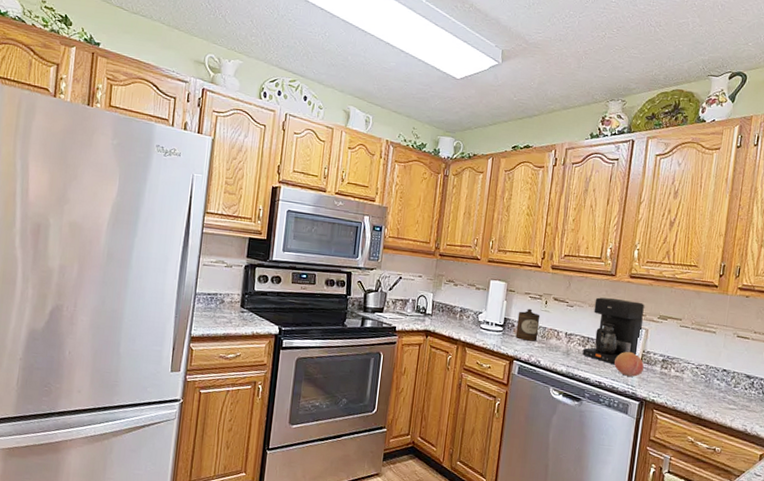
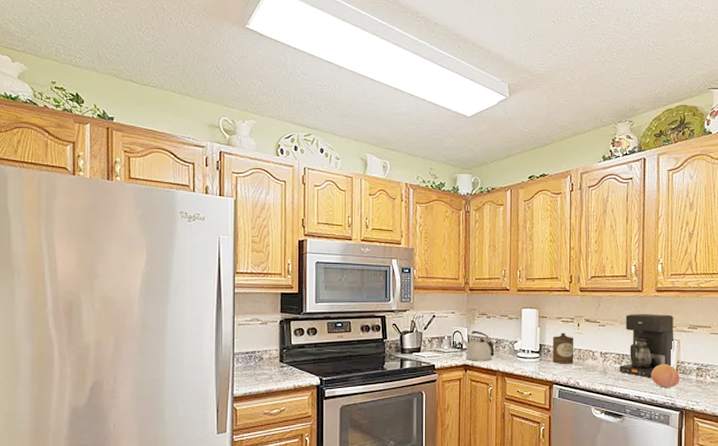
kettle: none [425,296,458,330] -> present [461,330,495,362]

